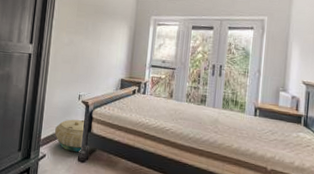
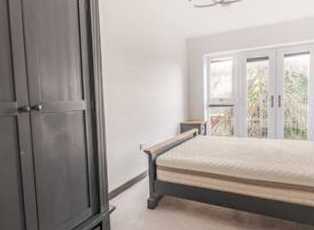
basket: present [54,119,84,152] -> none [120,168,151,200]

